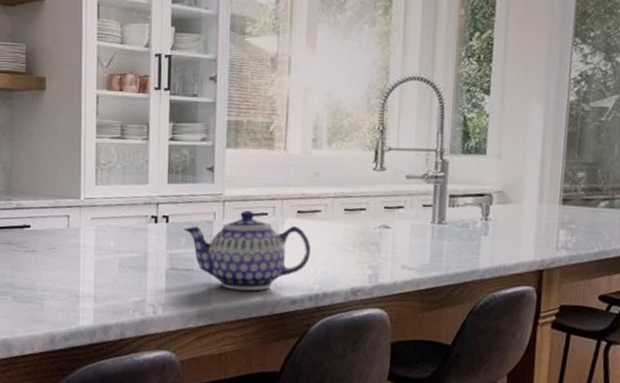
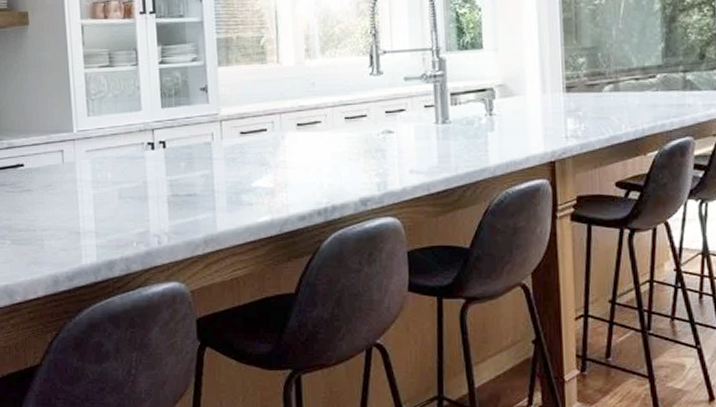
teapot: present [184,211,311,291] -> none [182,128,315,211]

